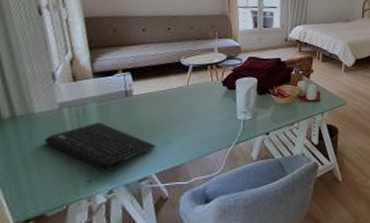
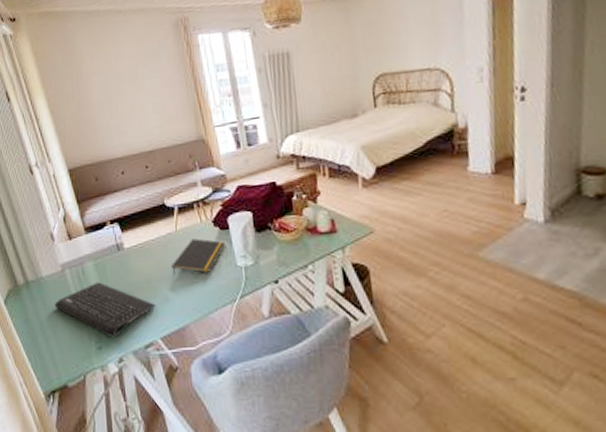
notepad: none [177,94,230,123] -> present [171,238,225,277]

